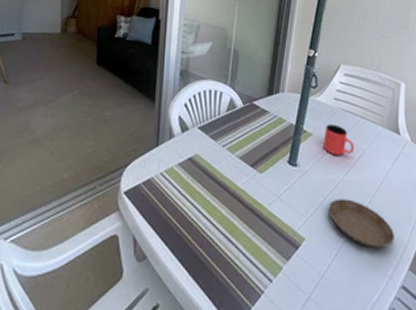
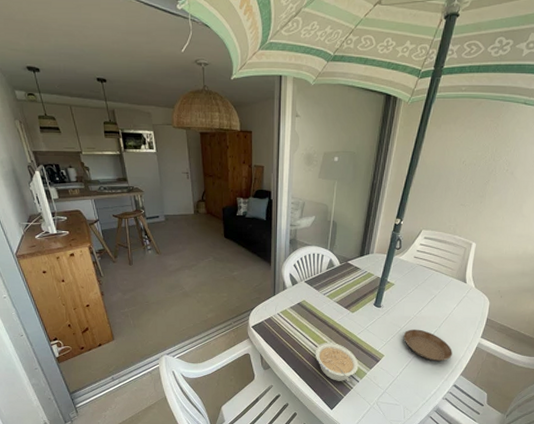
legume: none [210,218,271,283] -> present [315,343,359,382]
cup: present [323,123,355,156] -> none [403,276,428,299]

